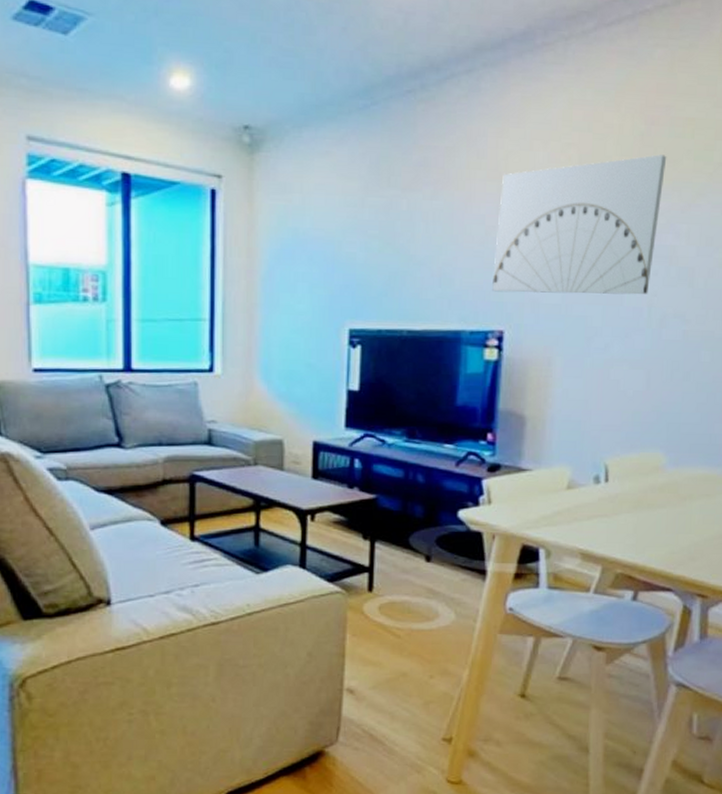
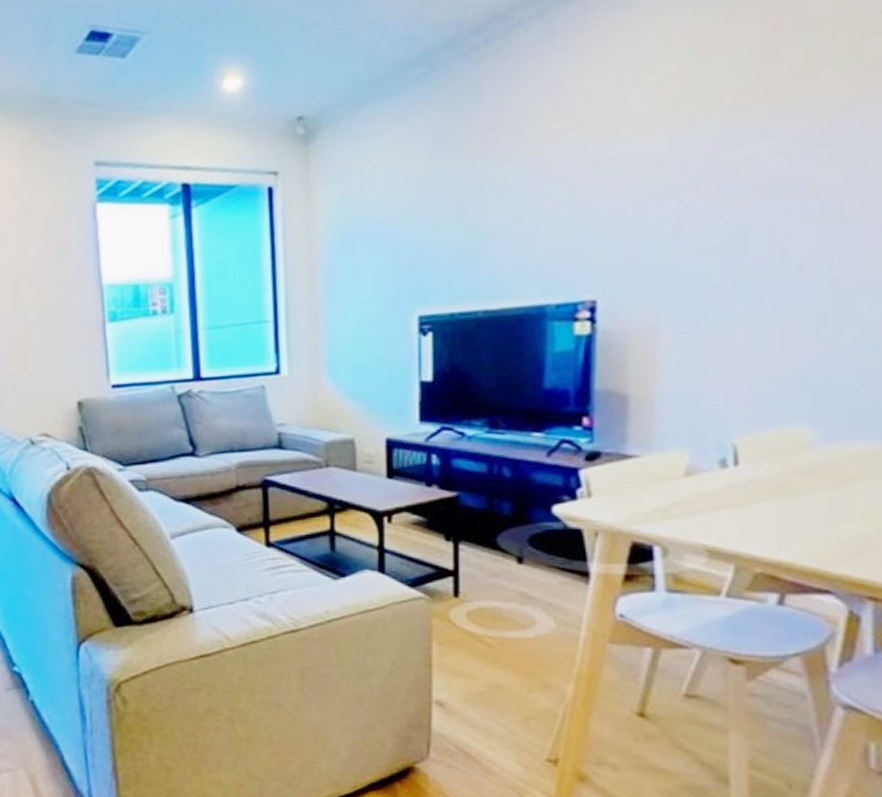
wall art: present [492,154,667,295] -> none [580,67,798,257]

